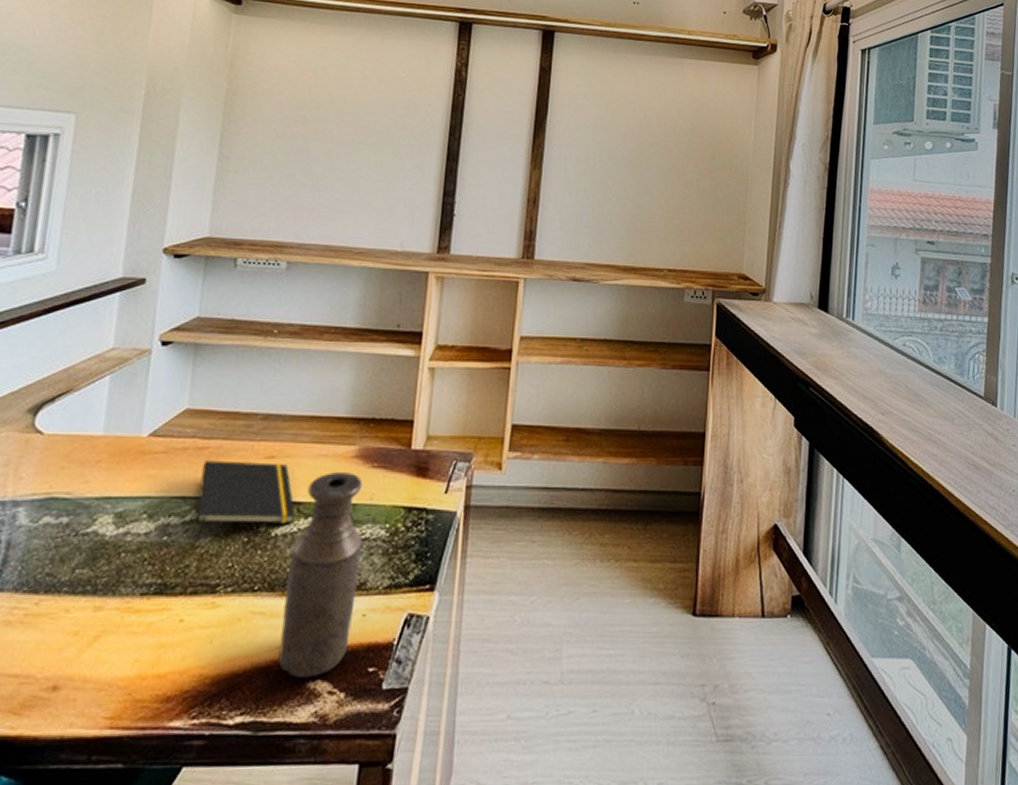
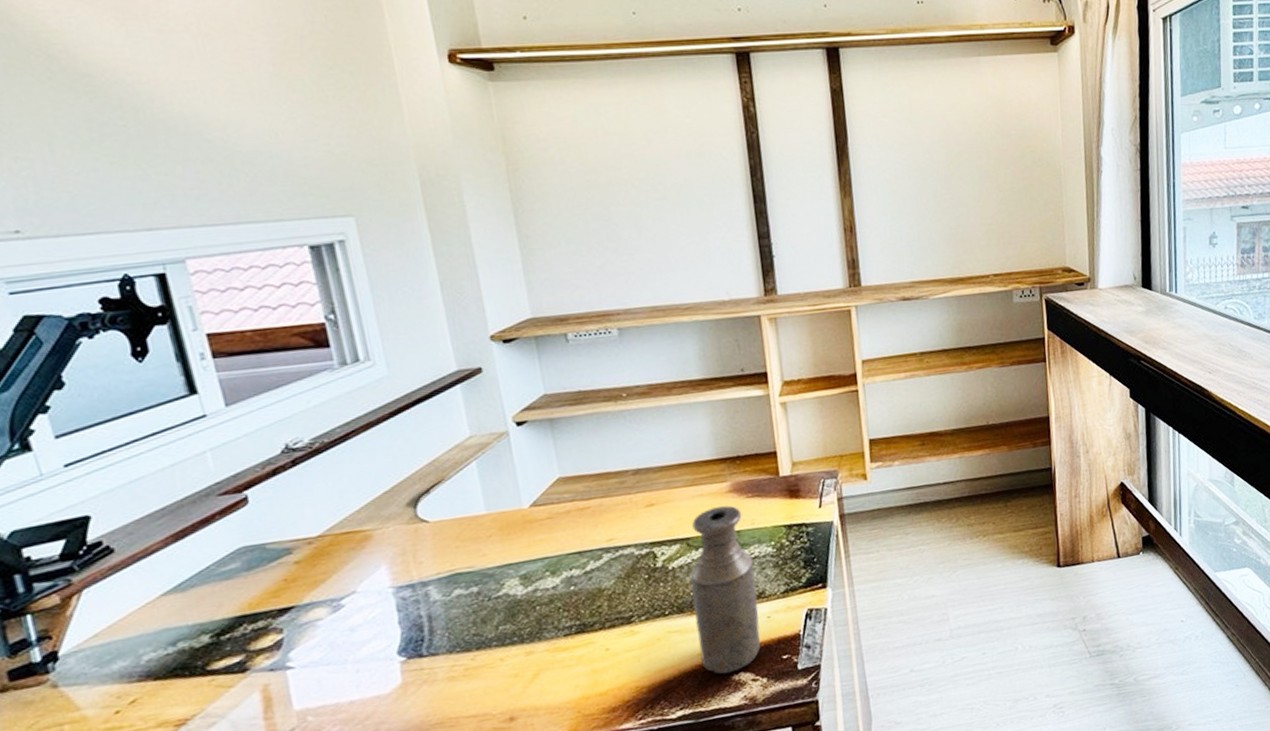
notepad: present [195,460,296,542] -> none [588,508,687,587]

